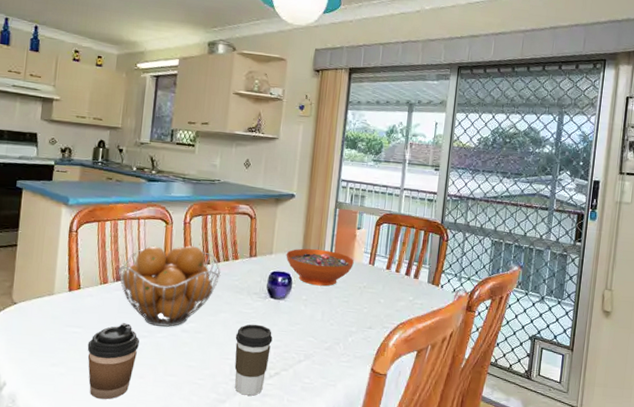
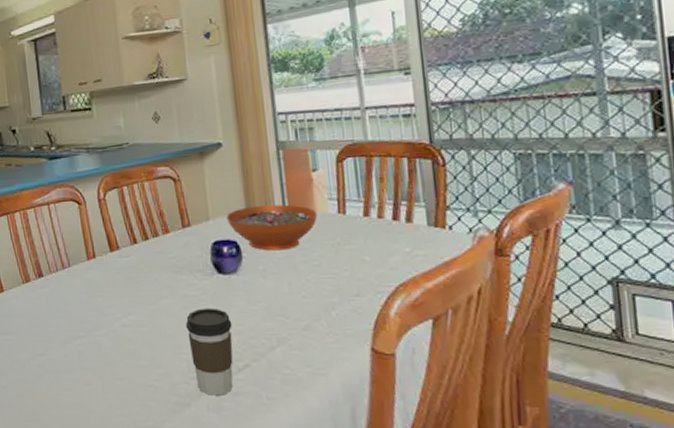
coffee cup: present [87,323,139,399] -> none [23,324,78,412]
fruit basket: present [118,245,221,327] -> none [38,225,153,323]

